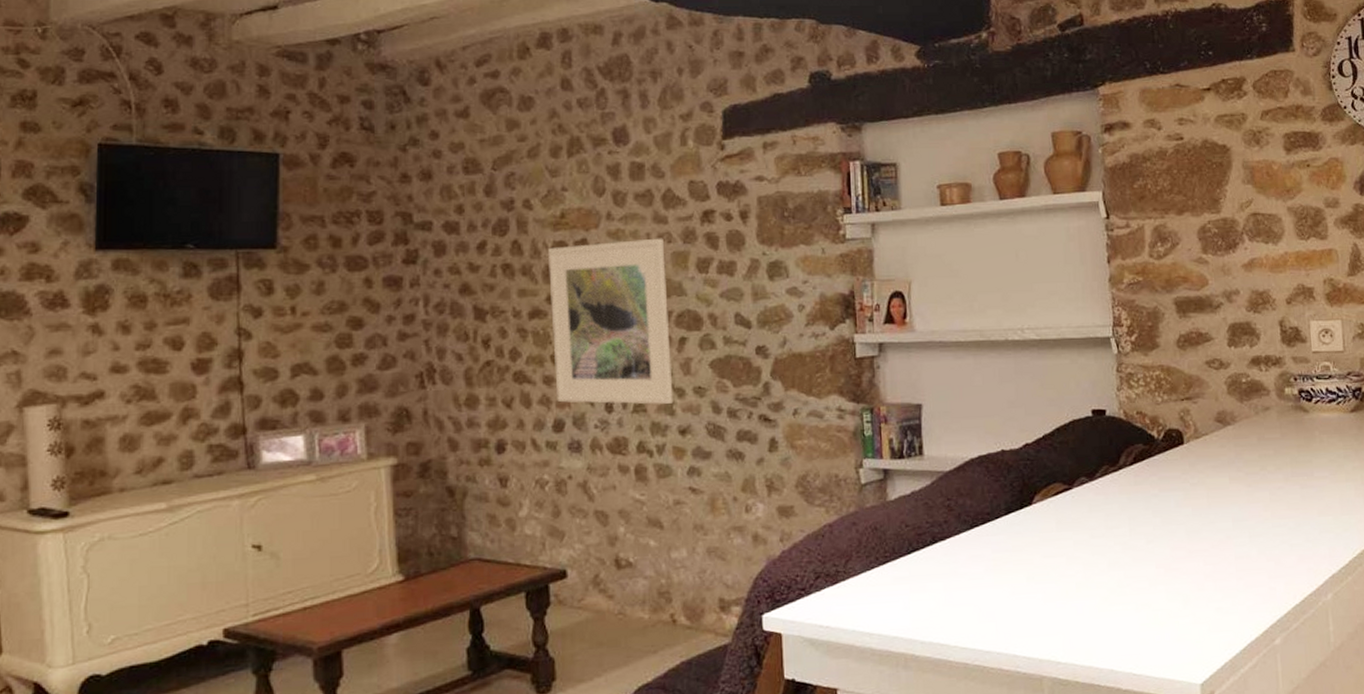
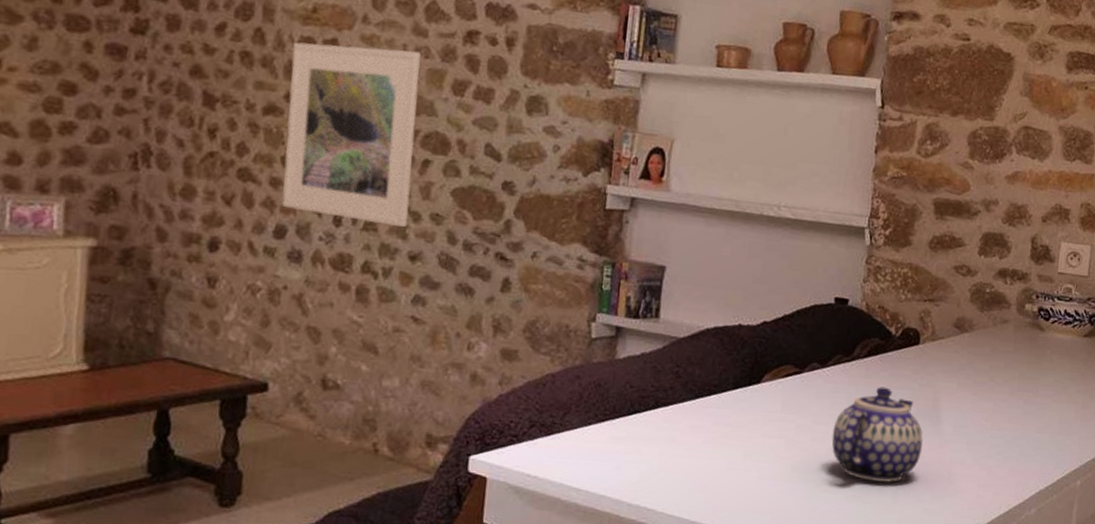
teapot: none [1111,491,1205,588] -> present [831,387,924,483]

